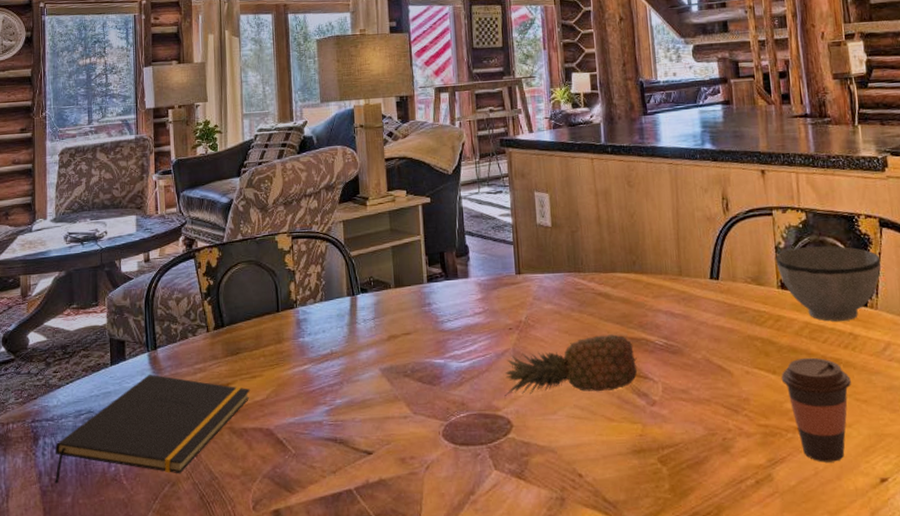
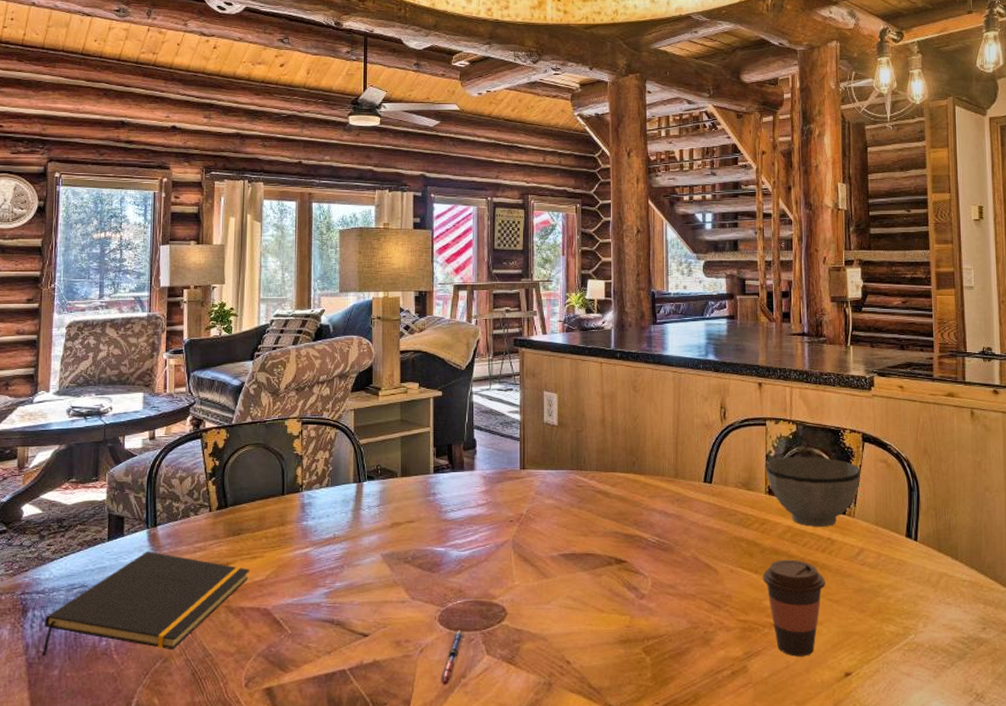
pen: none [448,445,470,504] -> present [439,630,464,686]
fruit: present [504,334,638,396] -> none [501,530,630,585]

